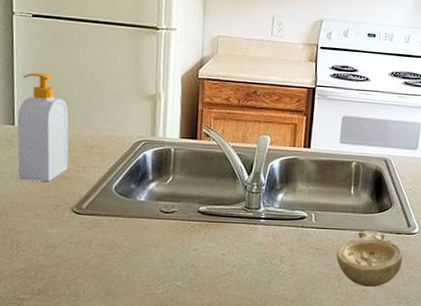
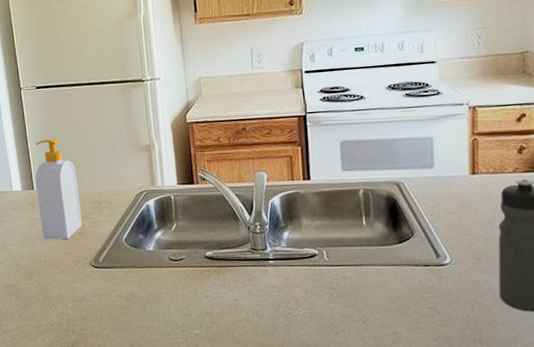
soap dish: present [336,230,403,287] -> none [357,264,437,328]

